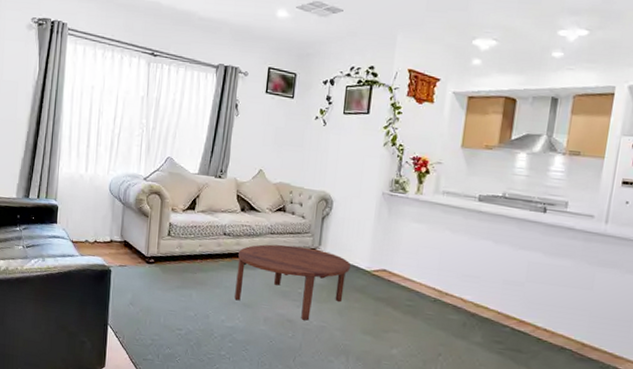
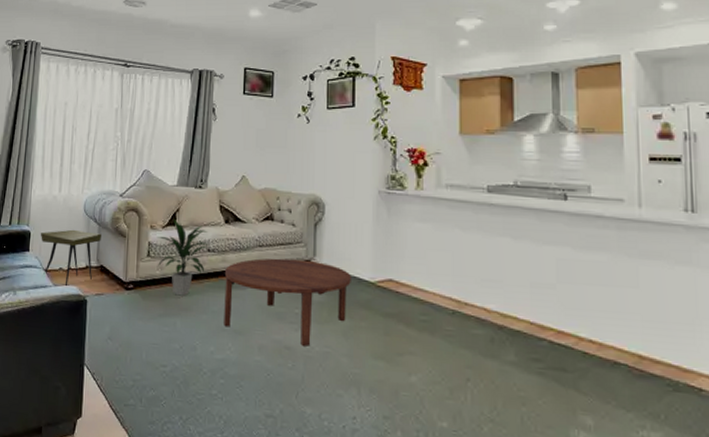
side table: none [67,206,125,257] -> present [40,229,101,287]
indoor plant: none [176,205,225,272] -> present [156,220,209,296]

